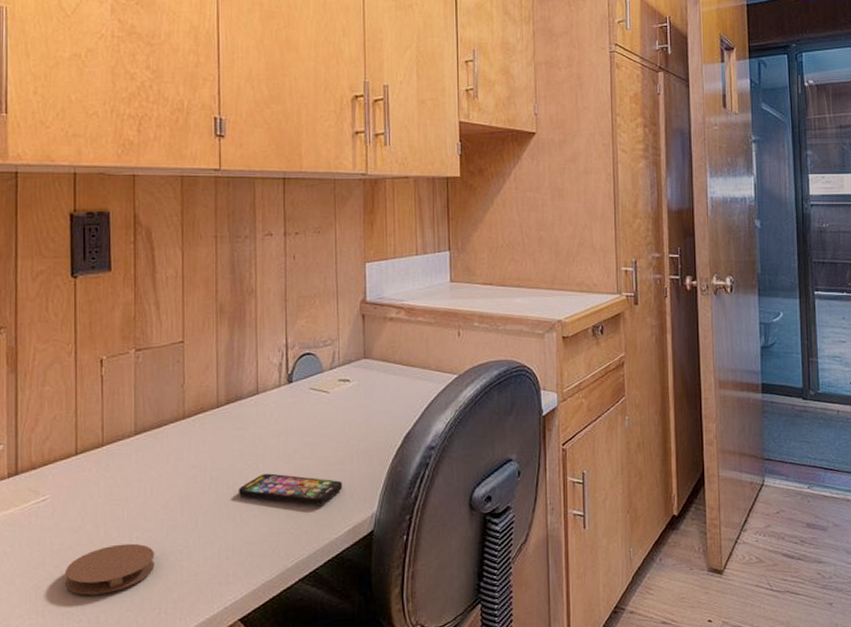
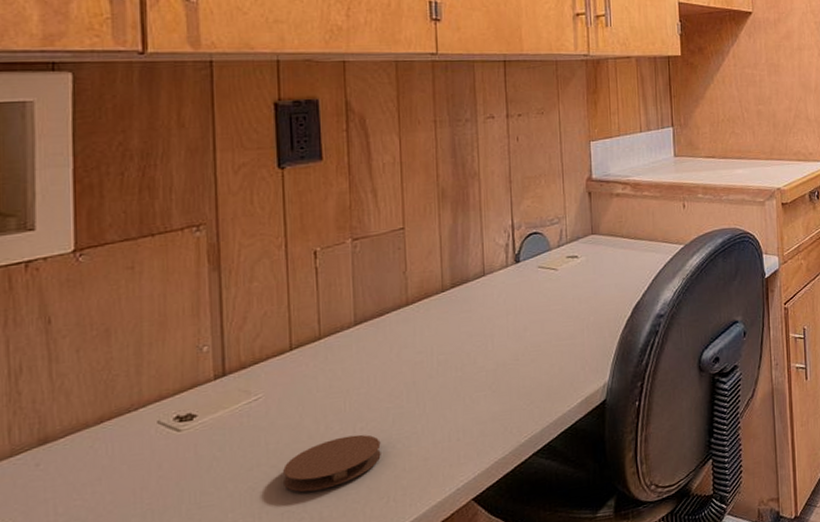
smartphone: present [238,473,343,505] -> none [467,352,575,380]

